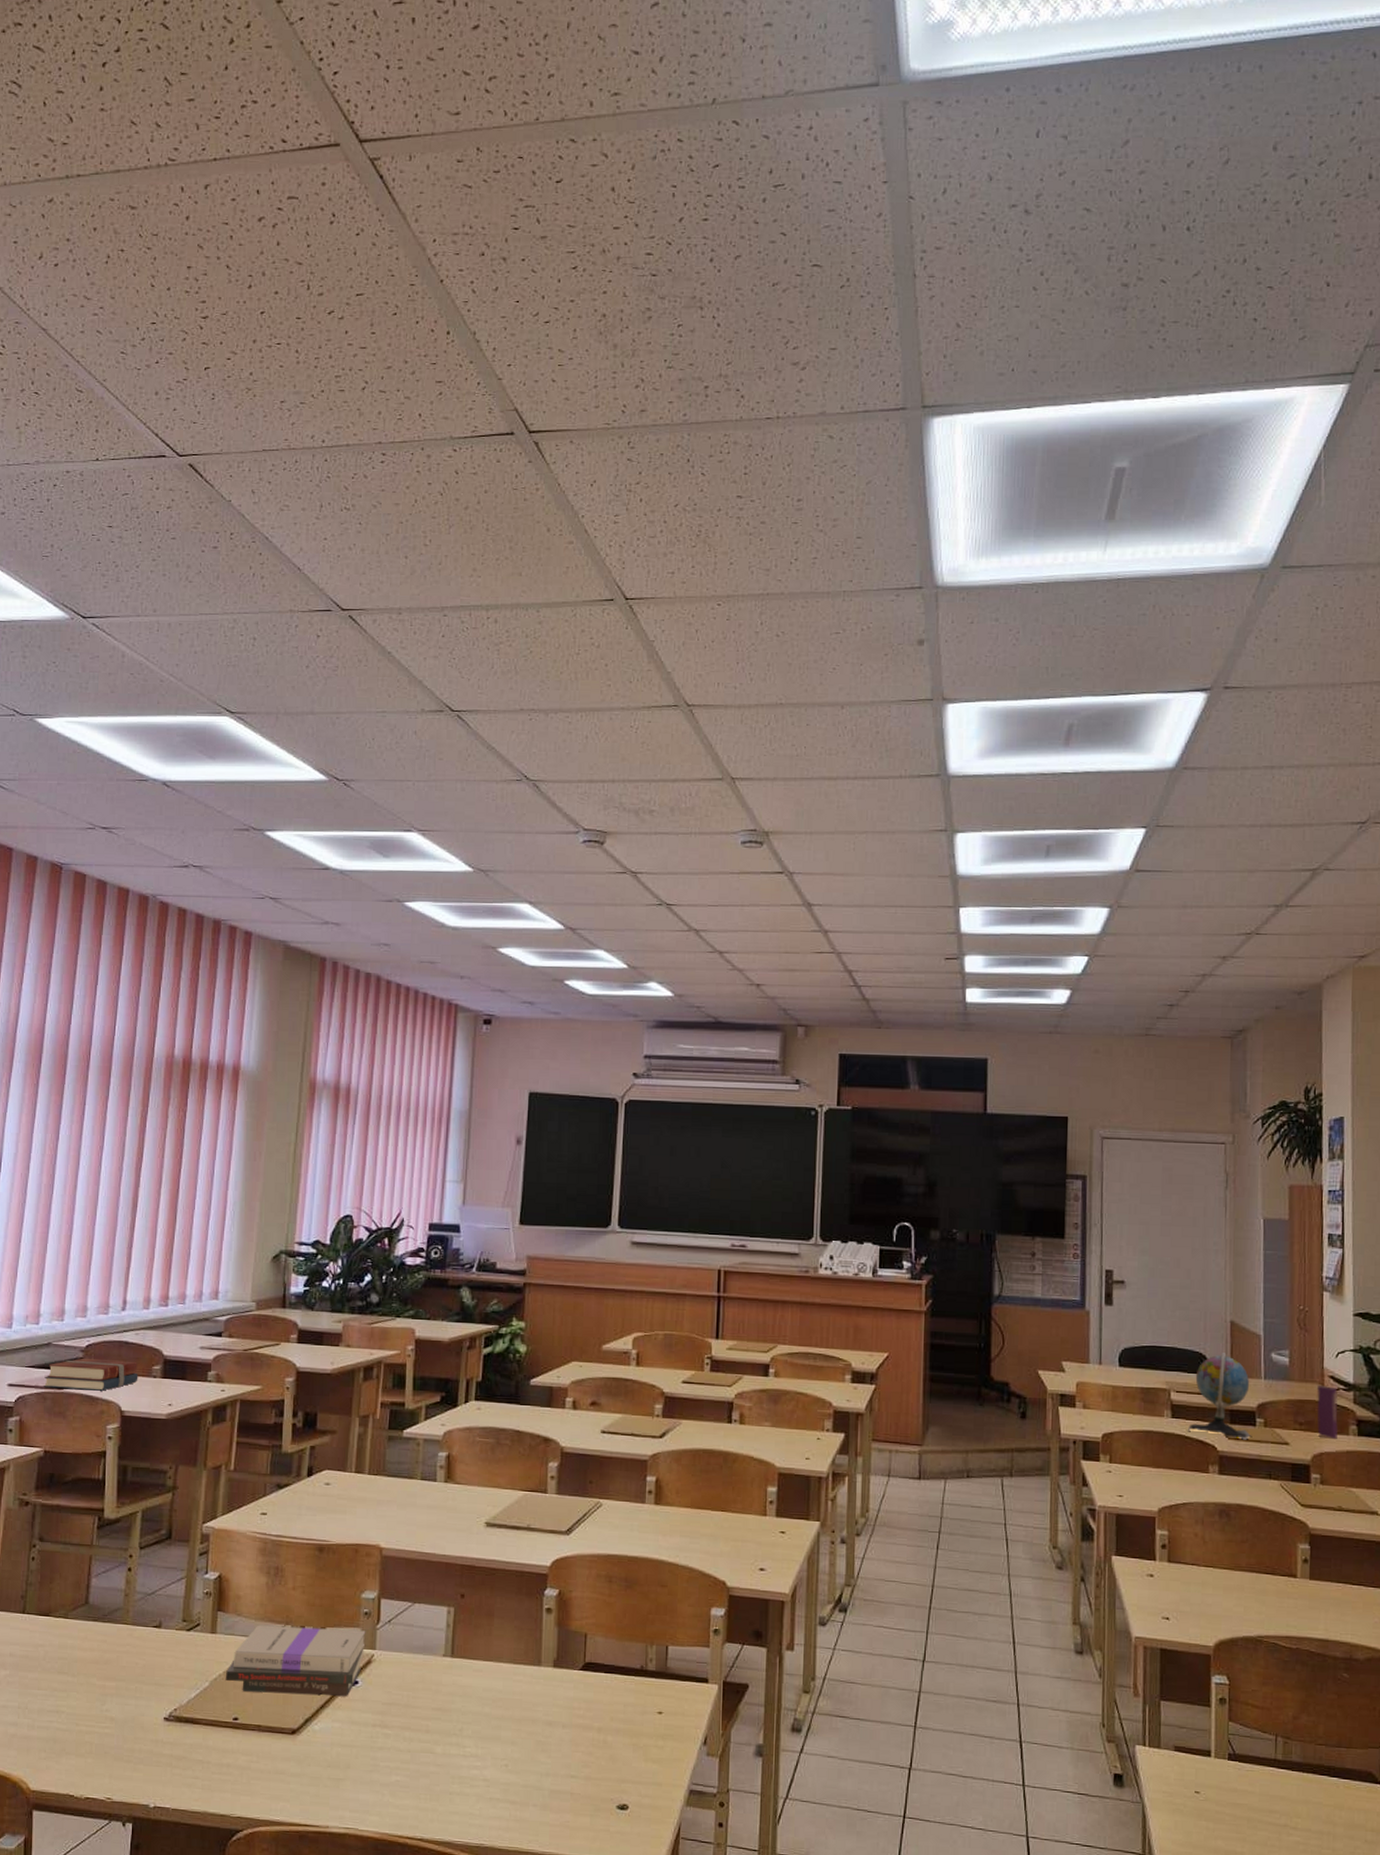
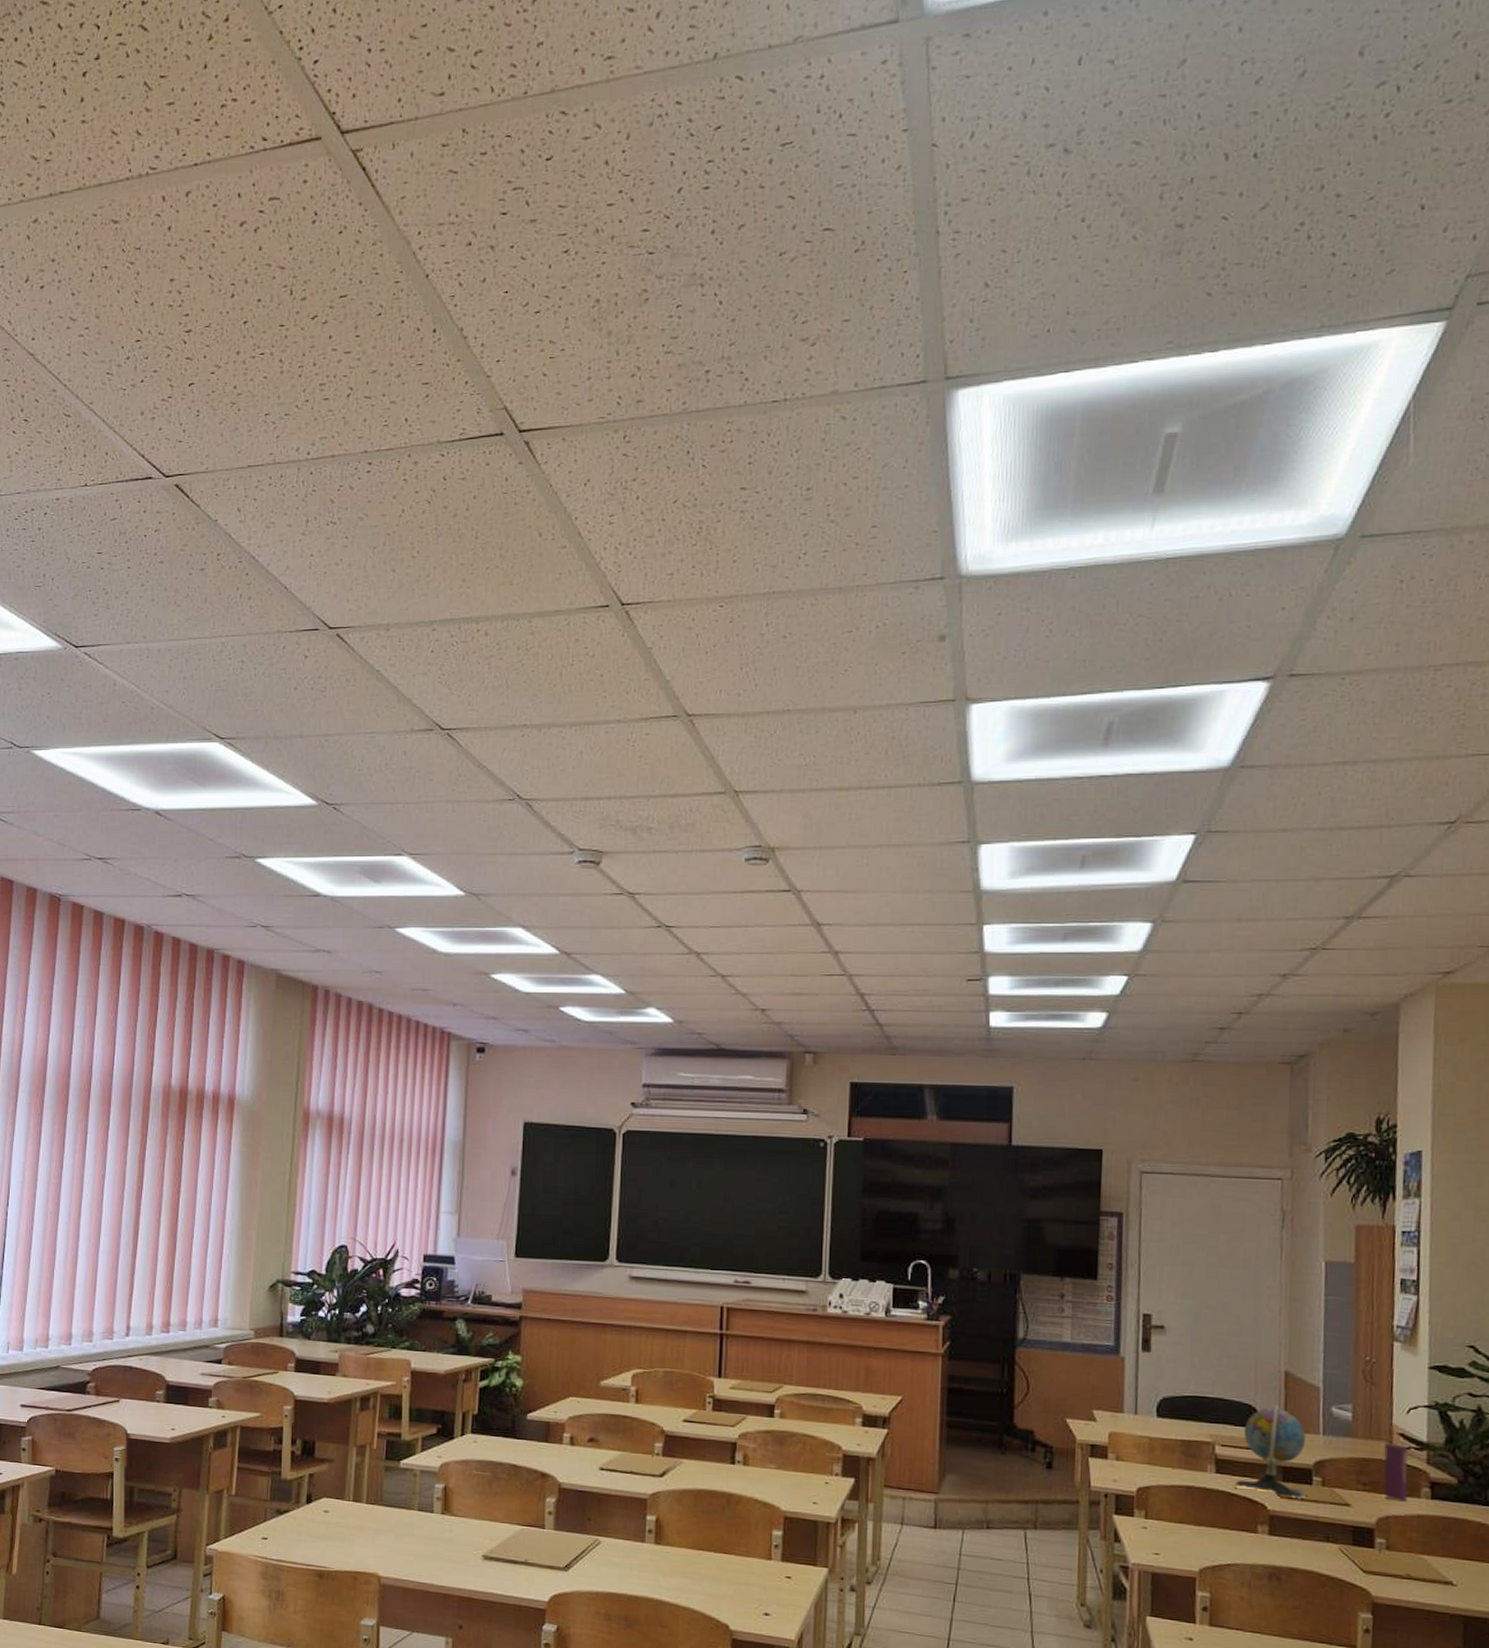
books: present [43,1358,138,1391] -> none [53,1381,143,1414]

